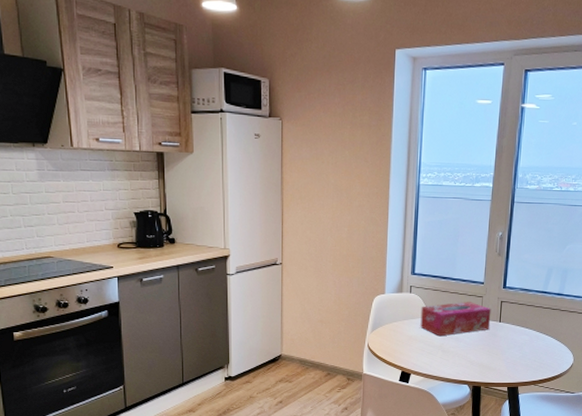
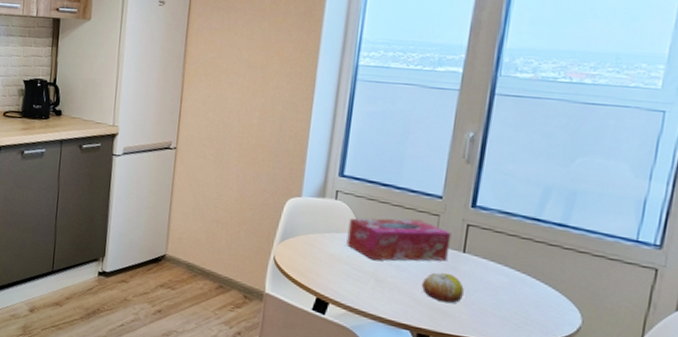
fruit: none [473,338,501,361] -> present [421,272,464,303]

